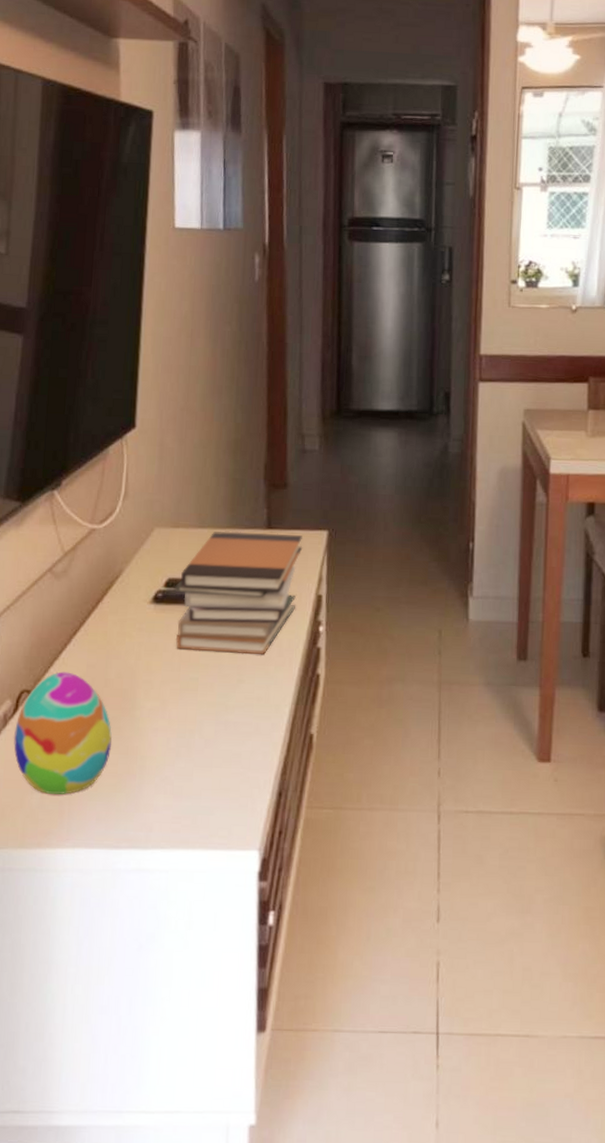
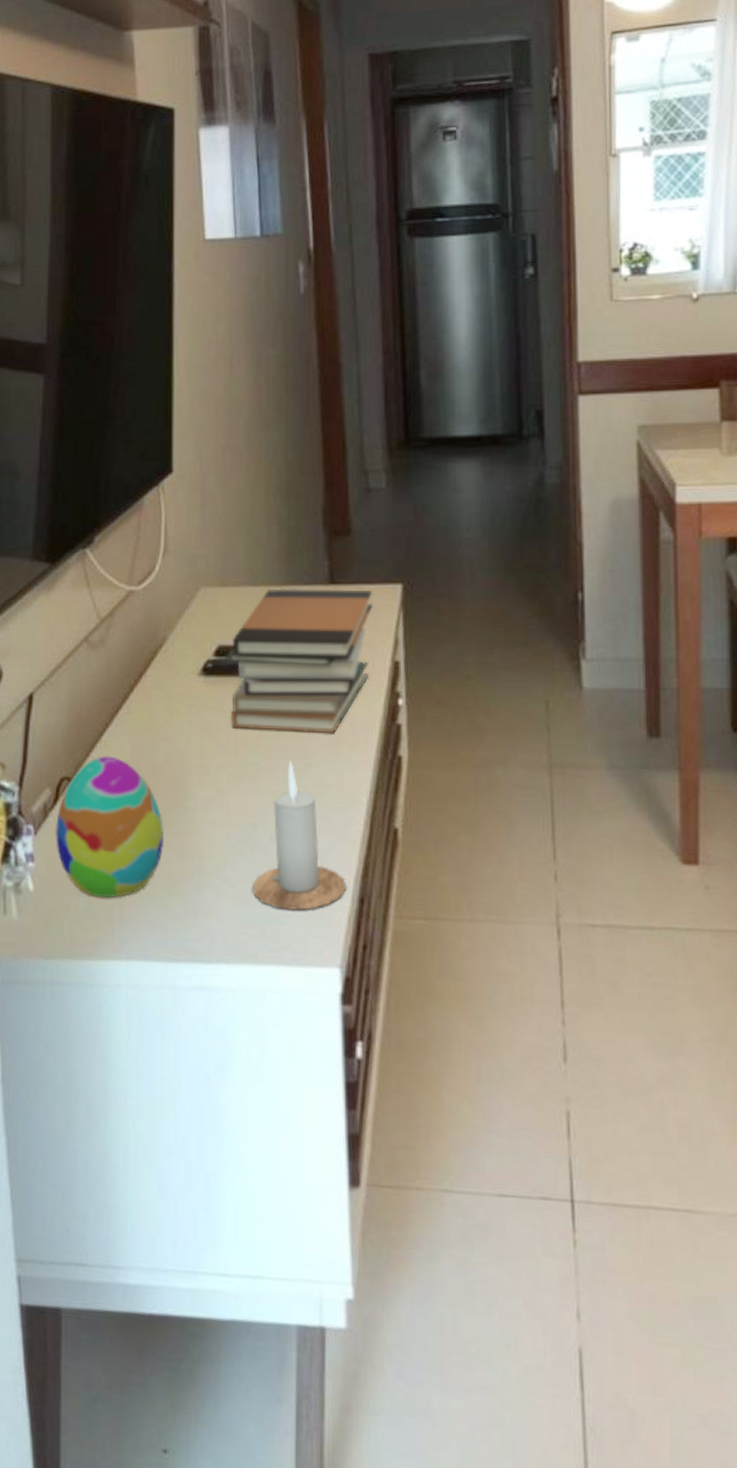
candle: none [187,677,267,803] -> present [252,761,346,911]

